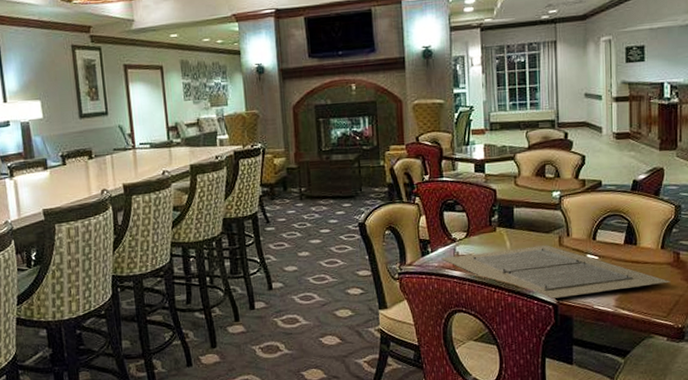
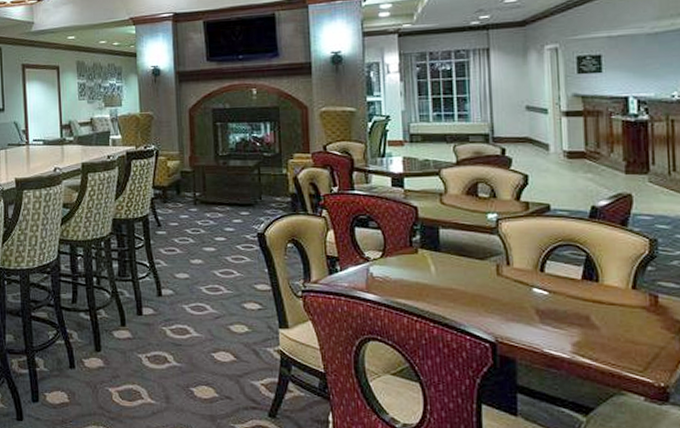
memorial plaque: present [441,245,671,299] -> none [352,273,647,336]

